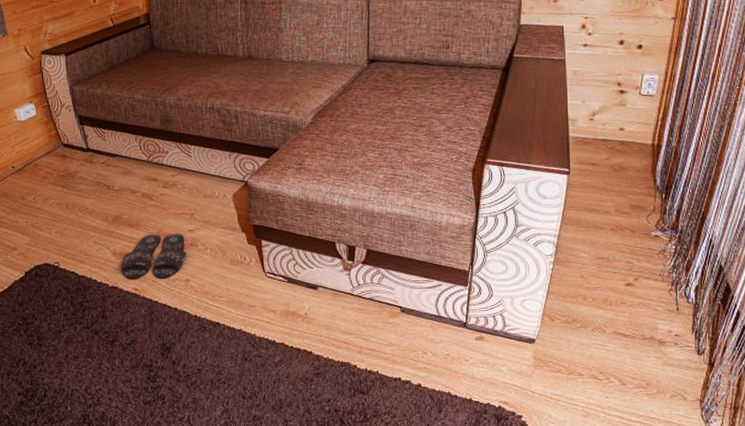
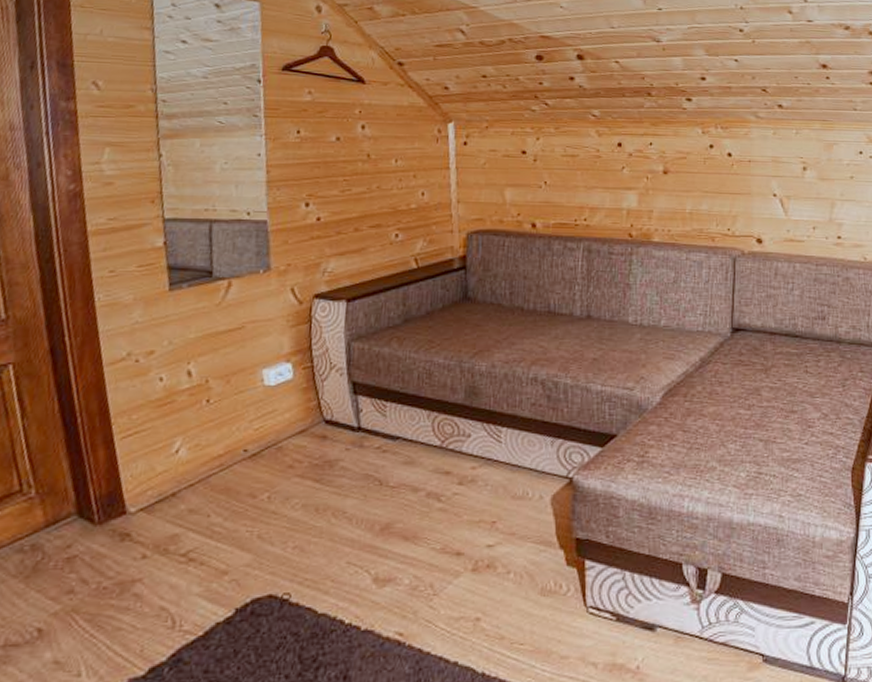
slippers: present [120,233,187,279] -> none [381,549,481,619]

